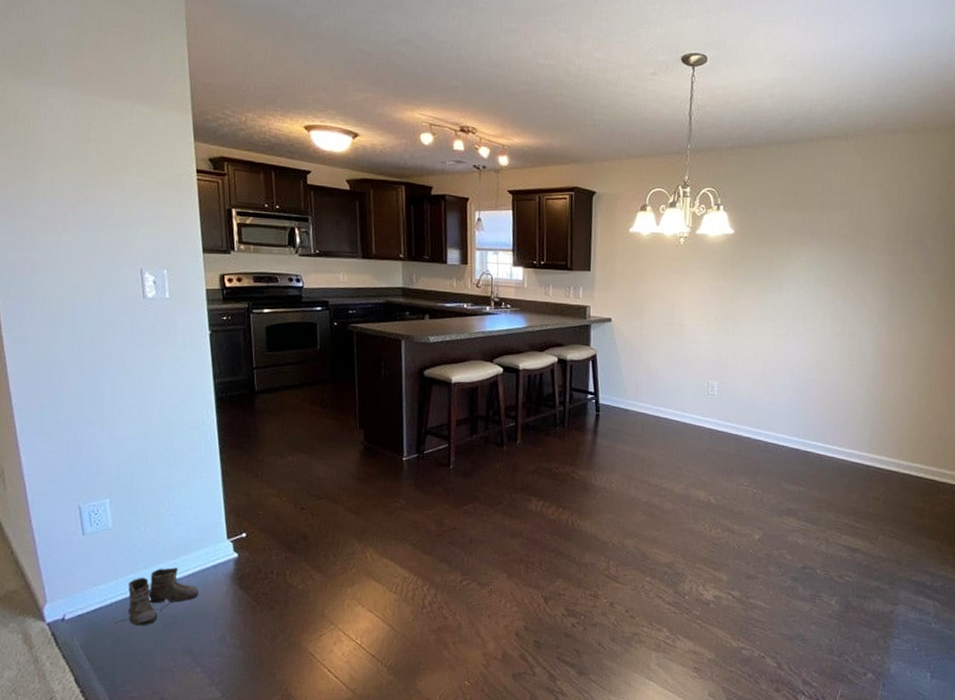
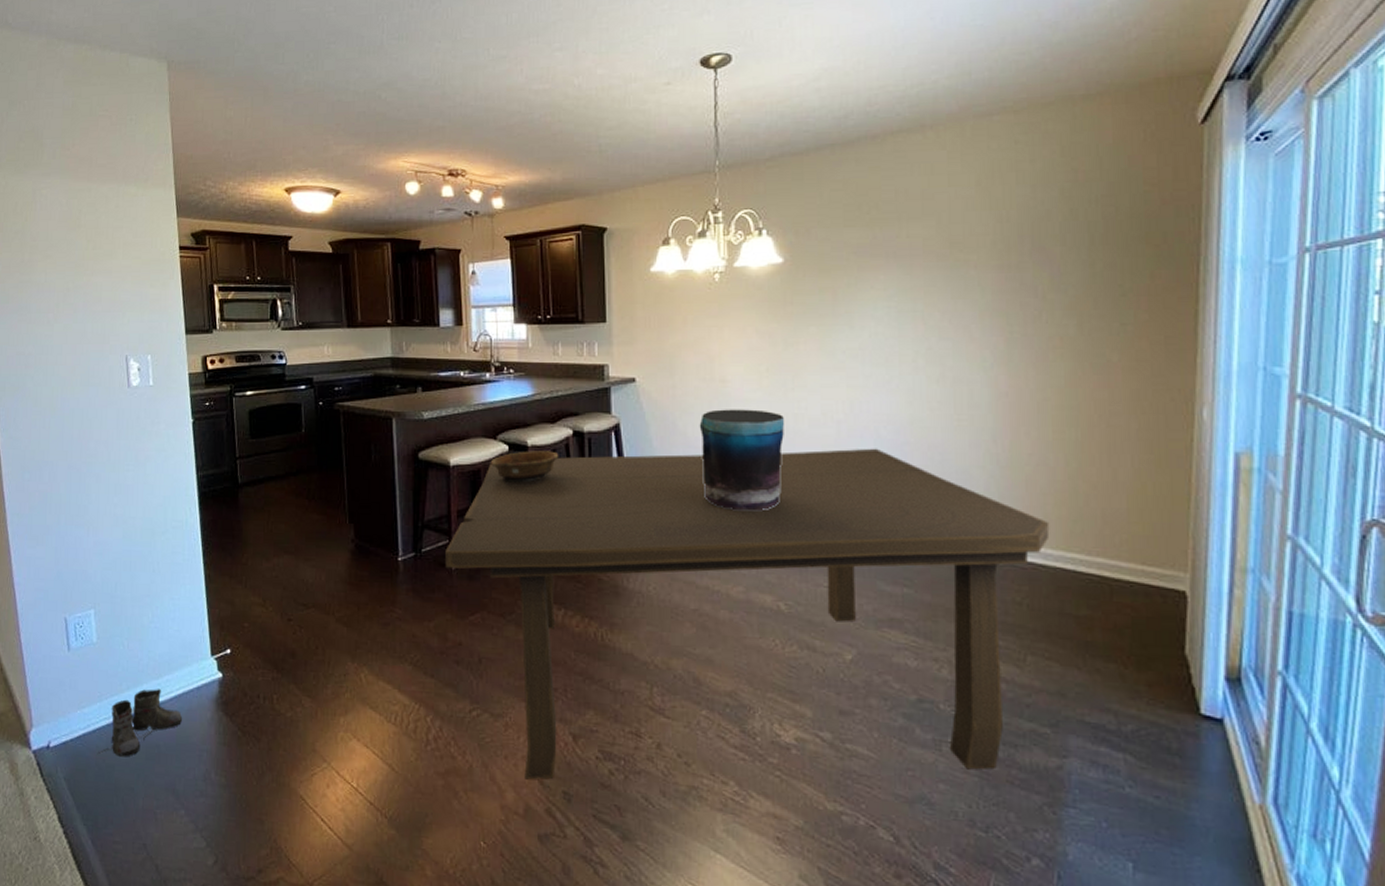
dining table: none [444,379,904,633] -> present [445,448,1050,780]
decorative bowl: none [486,373,545,399] -> present [490,451,559,483]
vase: none [659,347,725,427] -> present [699,409,784,511]

